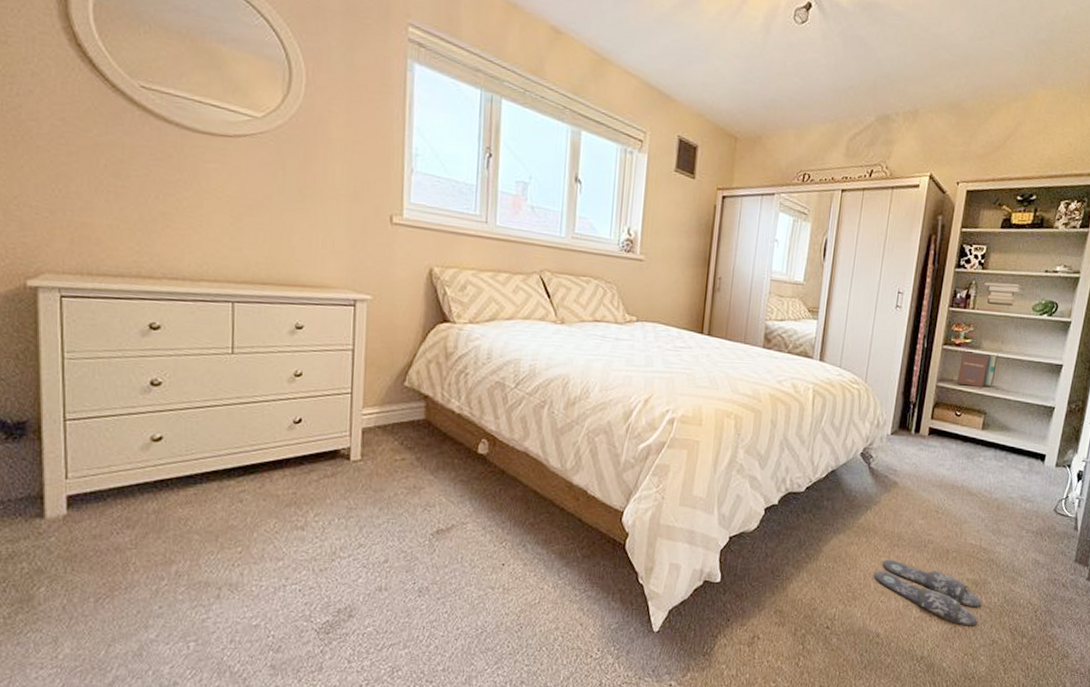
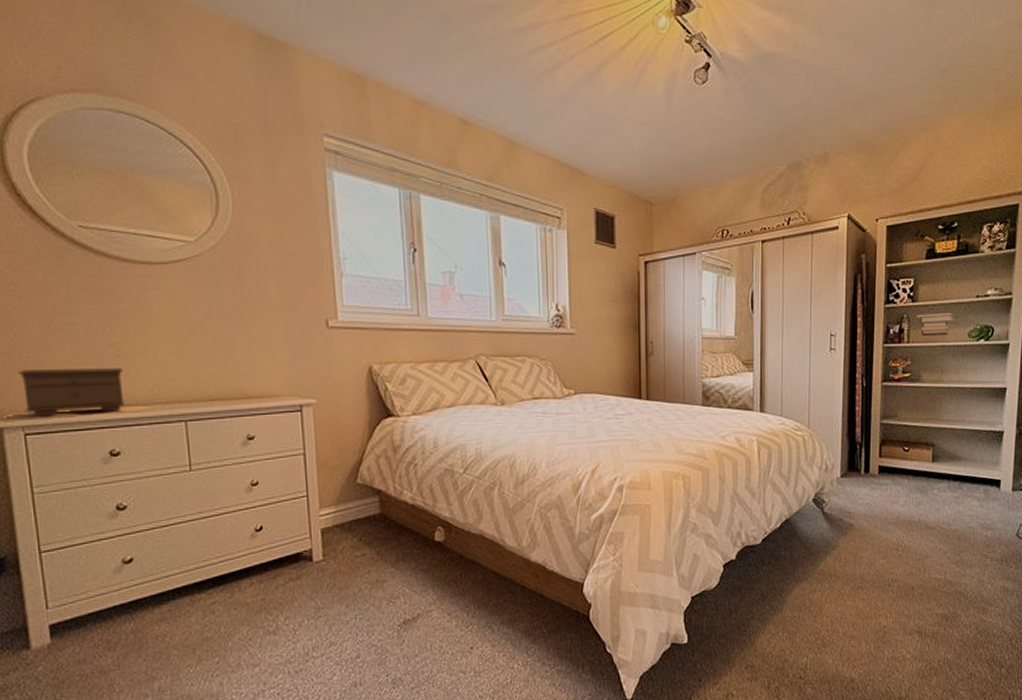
jewelry box: none [59,229,173,284] -> present [18,368,125,417]
slippers: present [875,559,982,626] -> none [842,602,954,662]
books: present [956,349,998,388] -> none [900,383,939,421]

